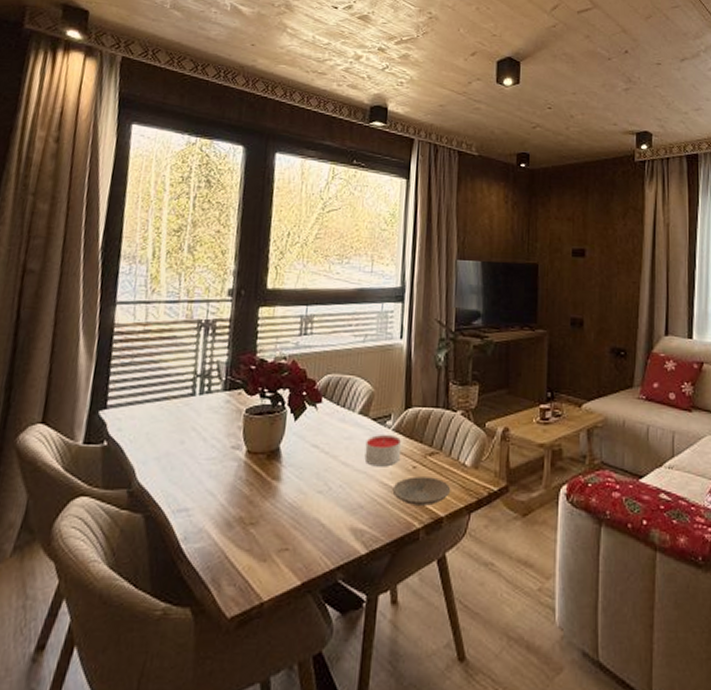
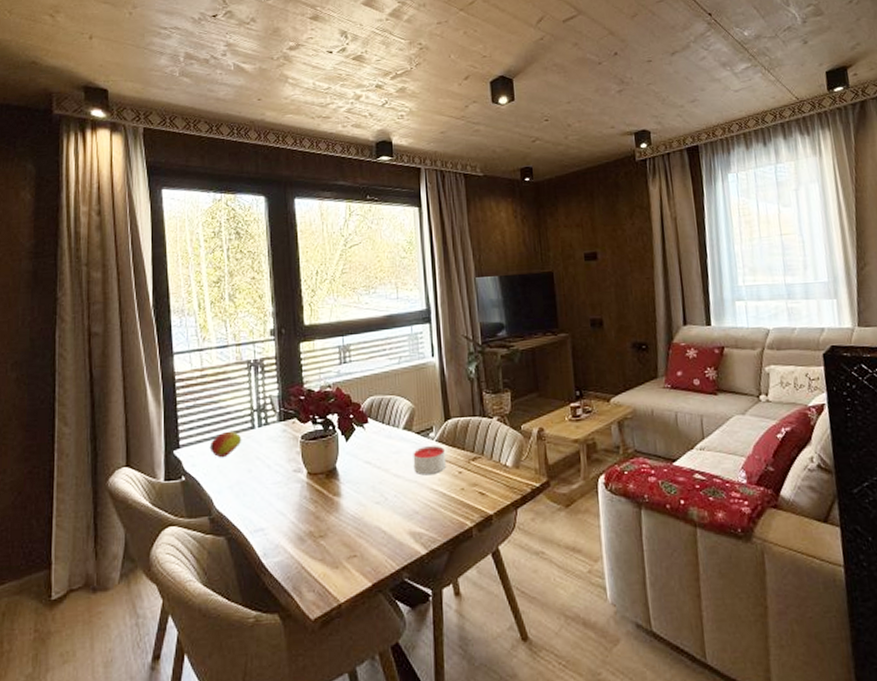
fruit: none [140,396,180,425] -> present [209,432,242,458]
plate: present [392,476,451,506] -> none [442,479,497,507]

